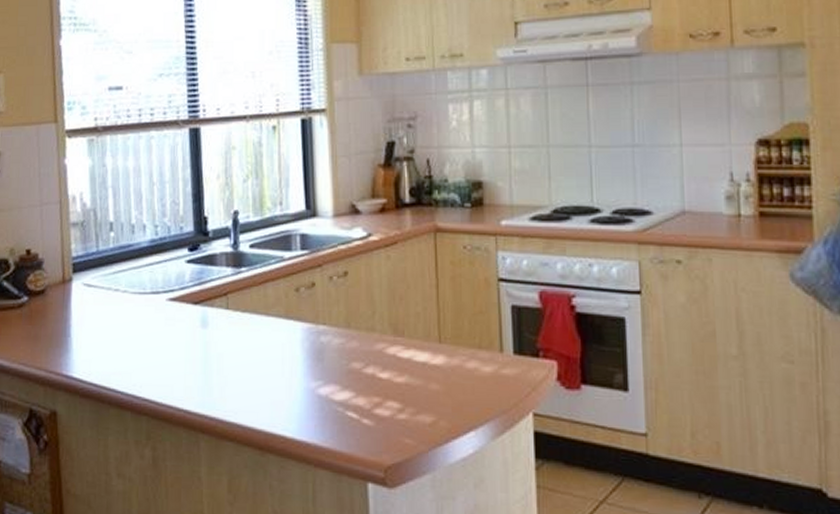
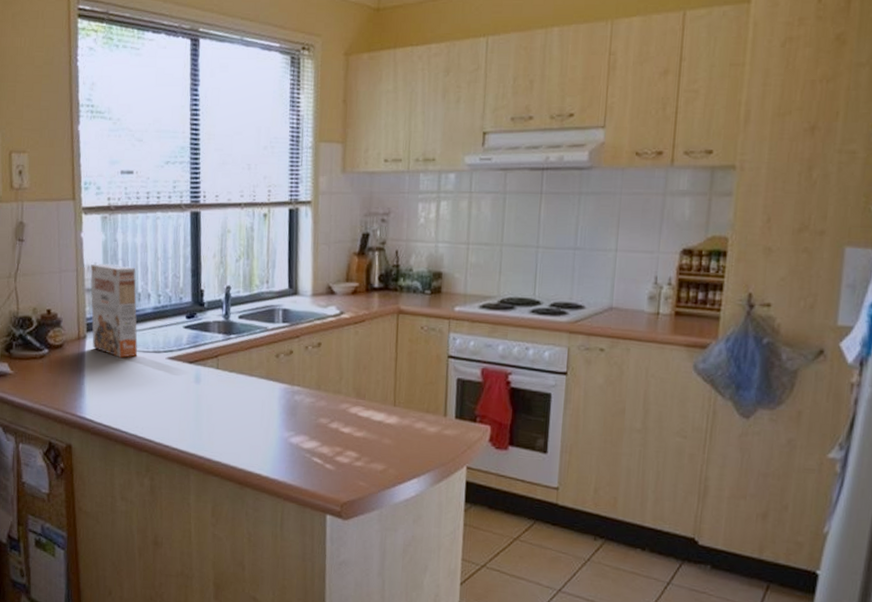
cereal box: none [76,192,133,302] -> present [90,263,138,358]

